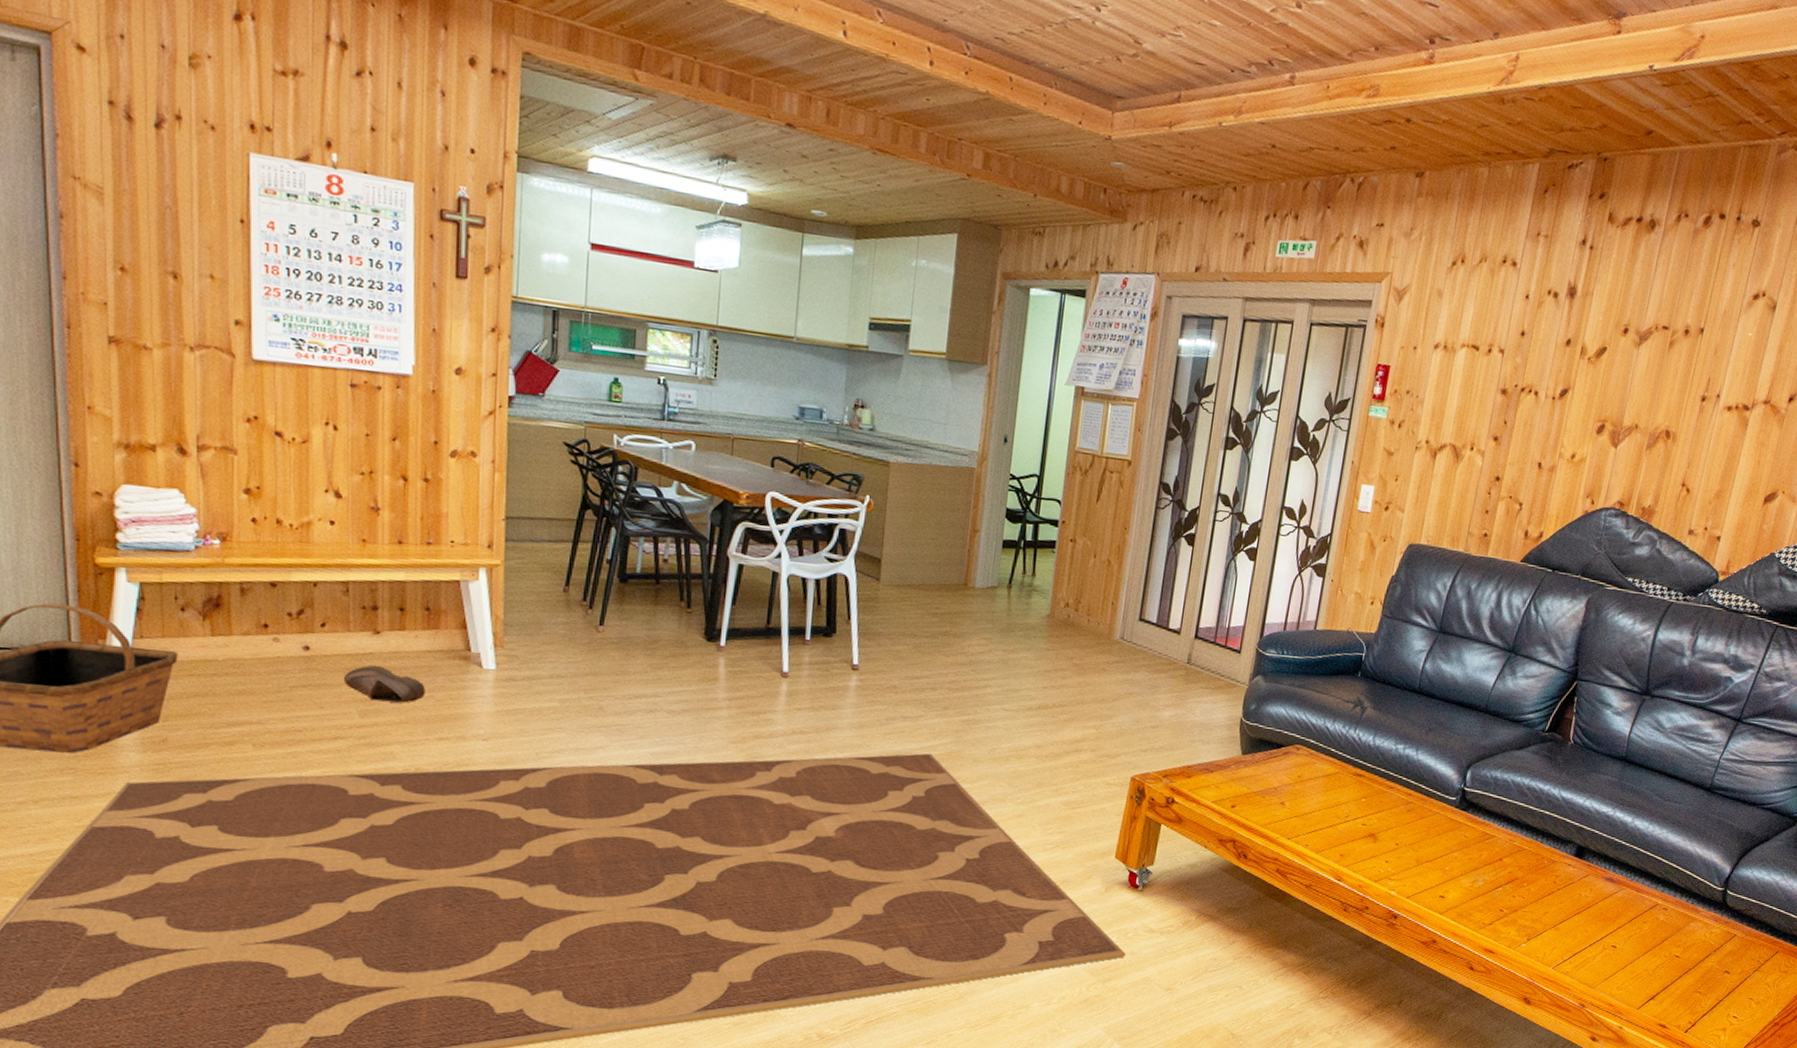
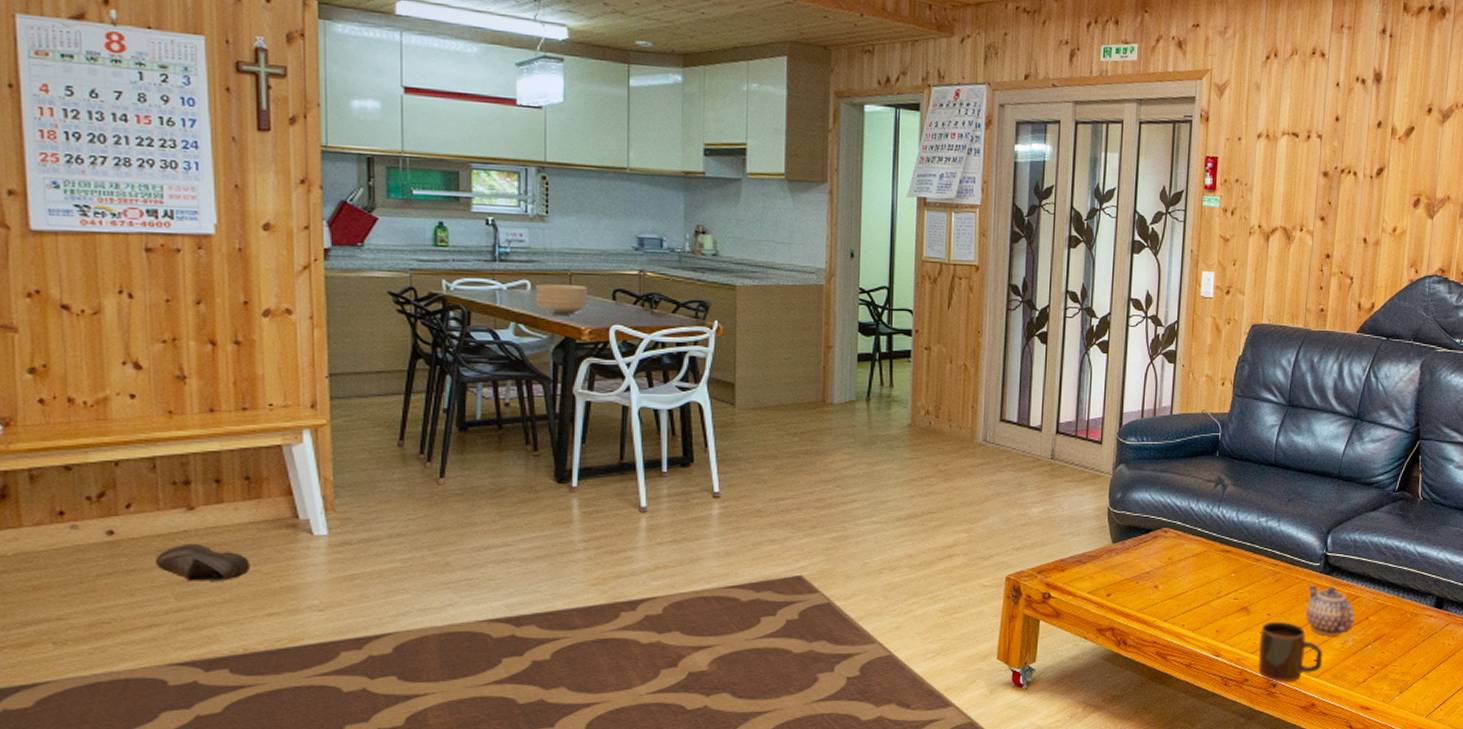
bowl: none [699,445,749,478] -> present [536,284,588,315]
mug: none [1380,851,1450,916] -> present [1257,621,1323,683]
teapot: none [1435,819,1488,873] -> present [1305,585,1355,636]

